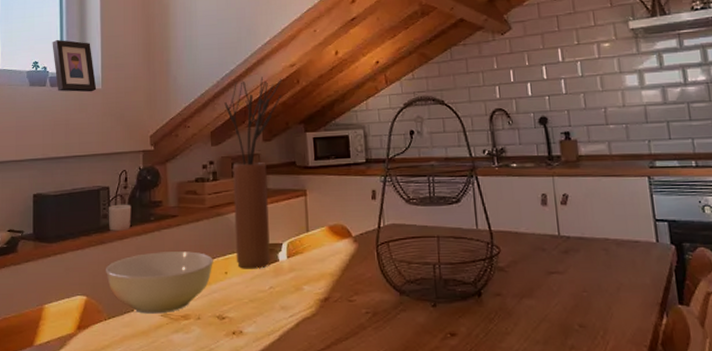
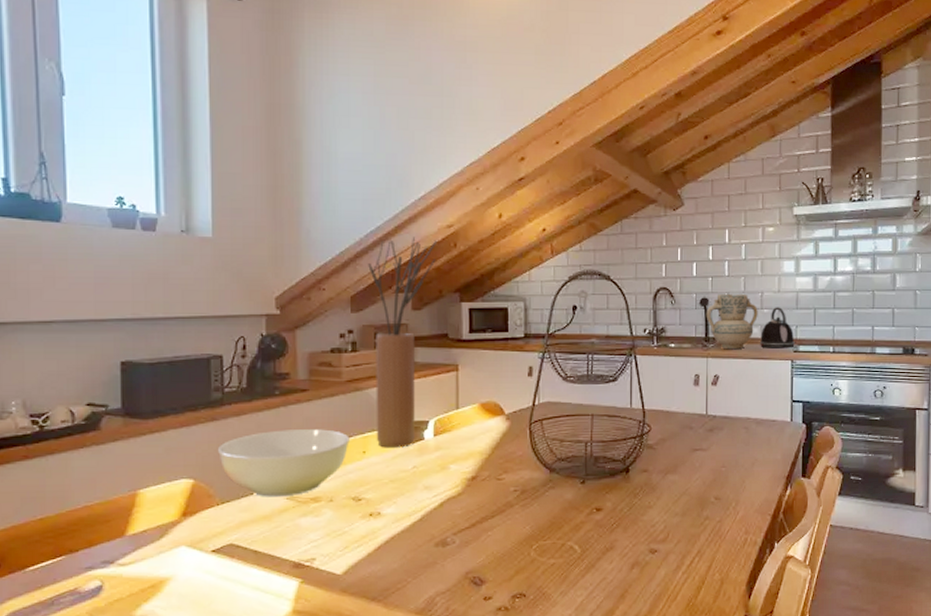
picture frame: present [52,39,97,93] -> none [143,170,206,241]
mug: present [108,204,132,232] -> none [221,375,251,407]
ceramic jug: none [546,111,604,167] -> present [706,294,758,349]
kettle: none [609,122,650,165] -> present [760,307,795,349]

